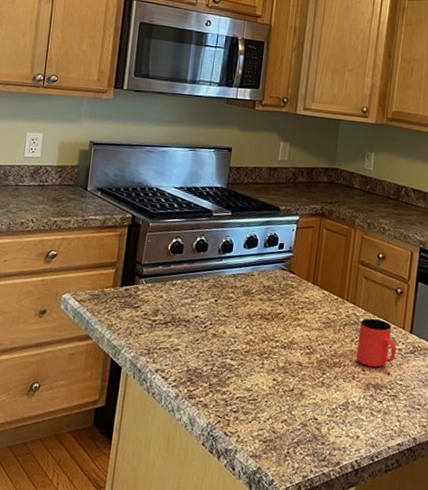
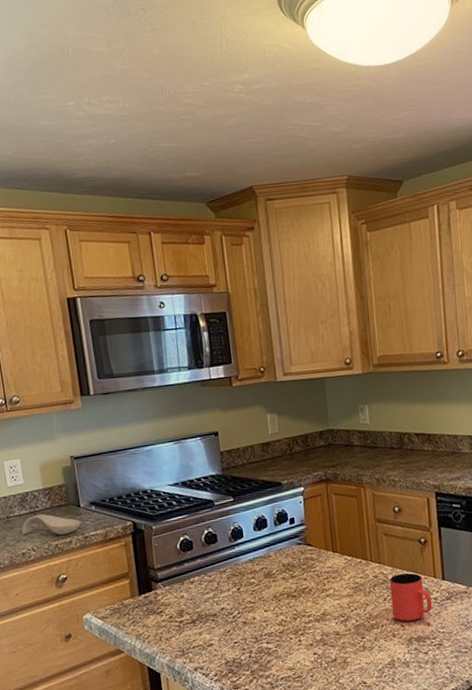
spoon rest: none [26,188,85,213] -> present [21,513,82,535]

